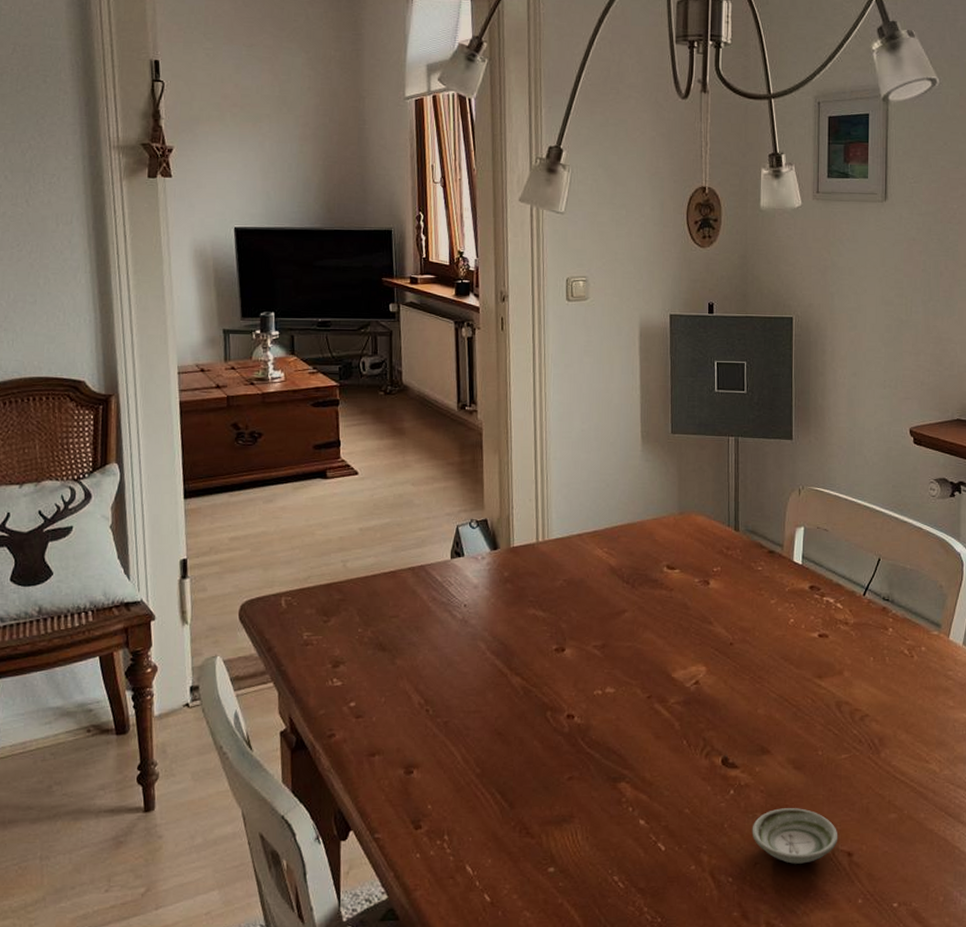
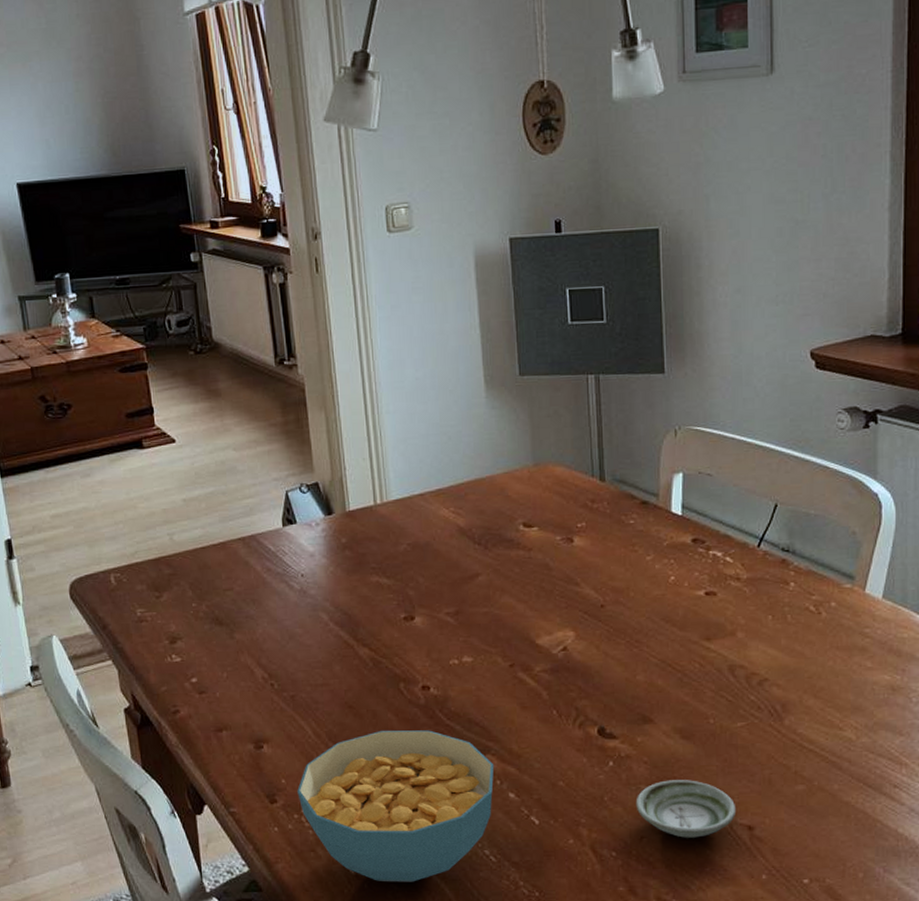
cereal bowl: none [442,758,628,910] -> present [297,730,495,882]

